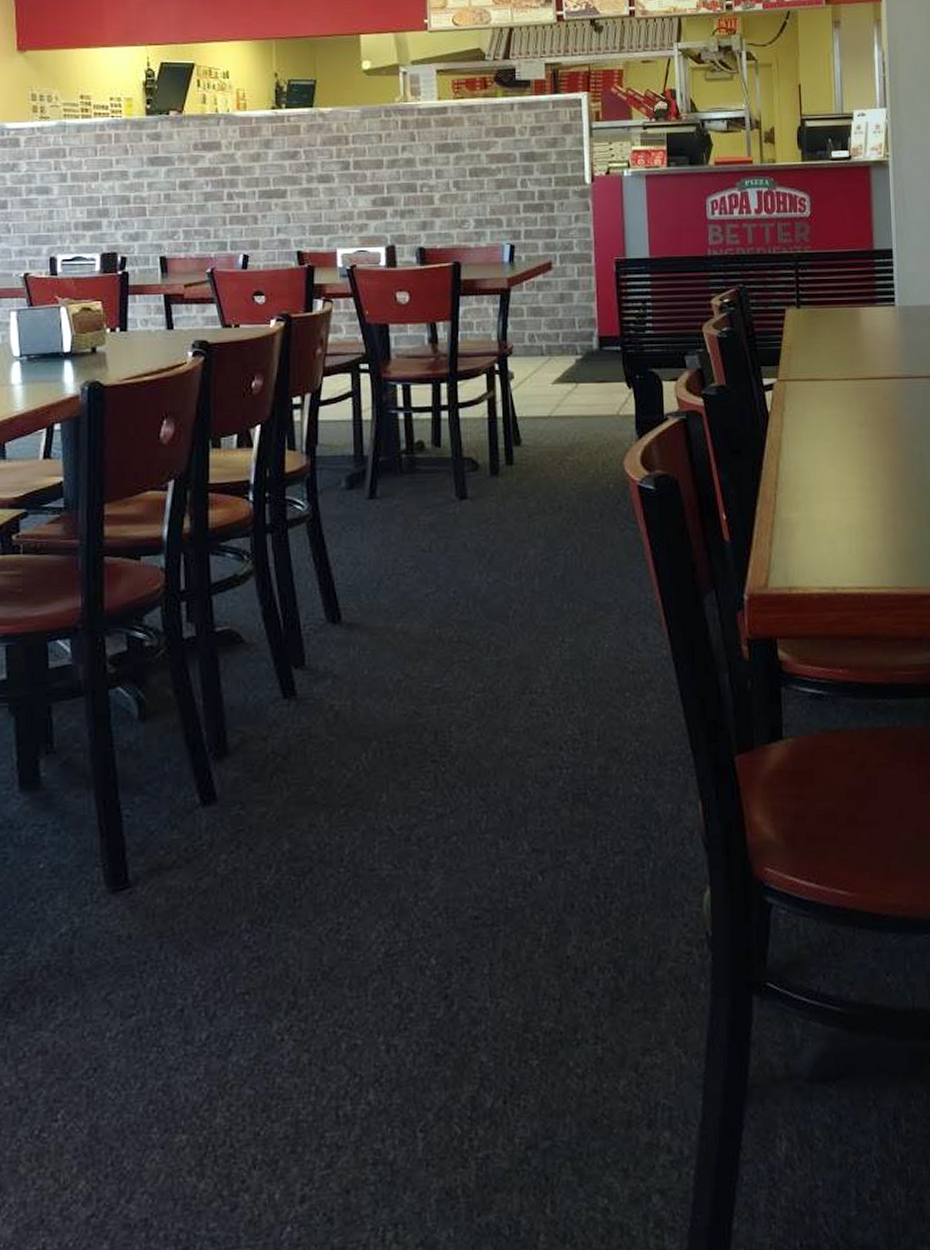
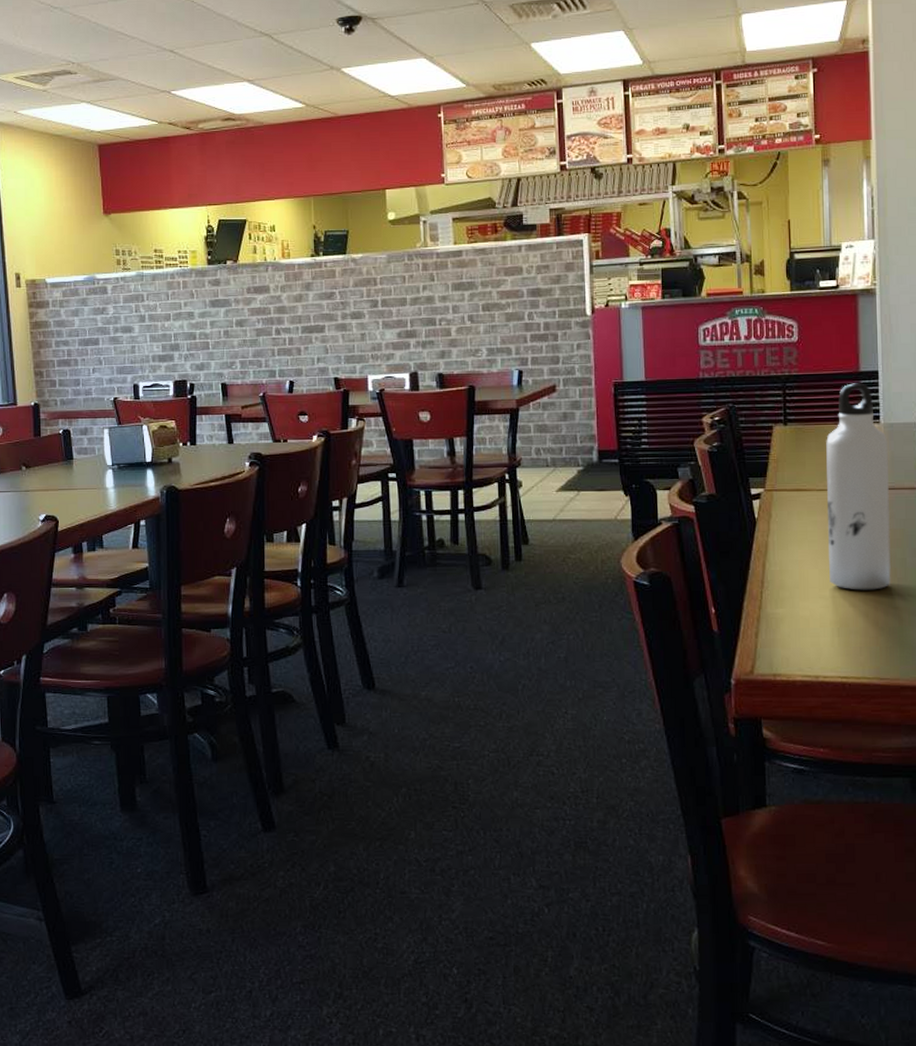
water bottle: none [840,262,909,490] -> present [826,383,891,590]

